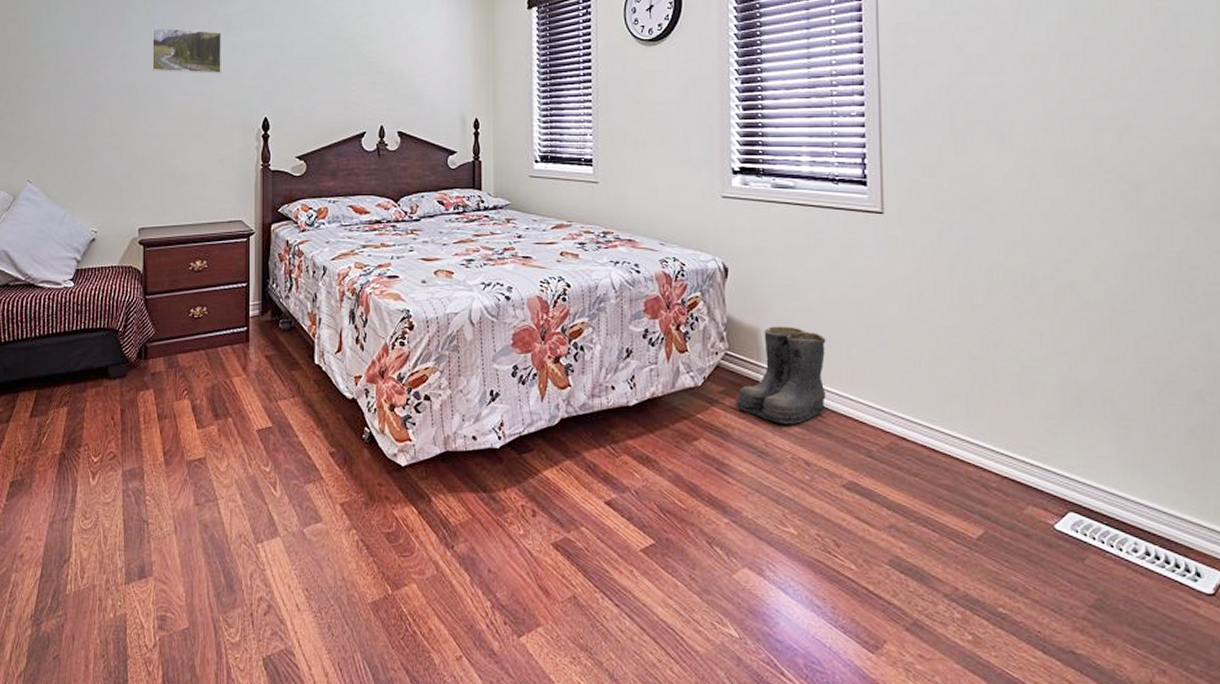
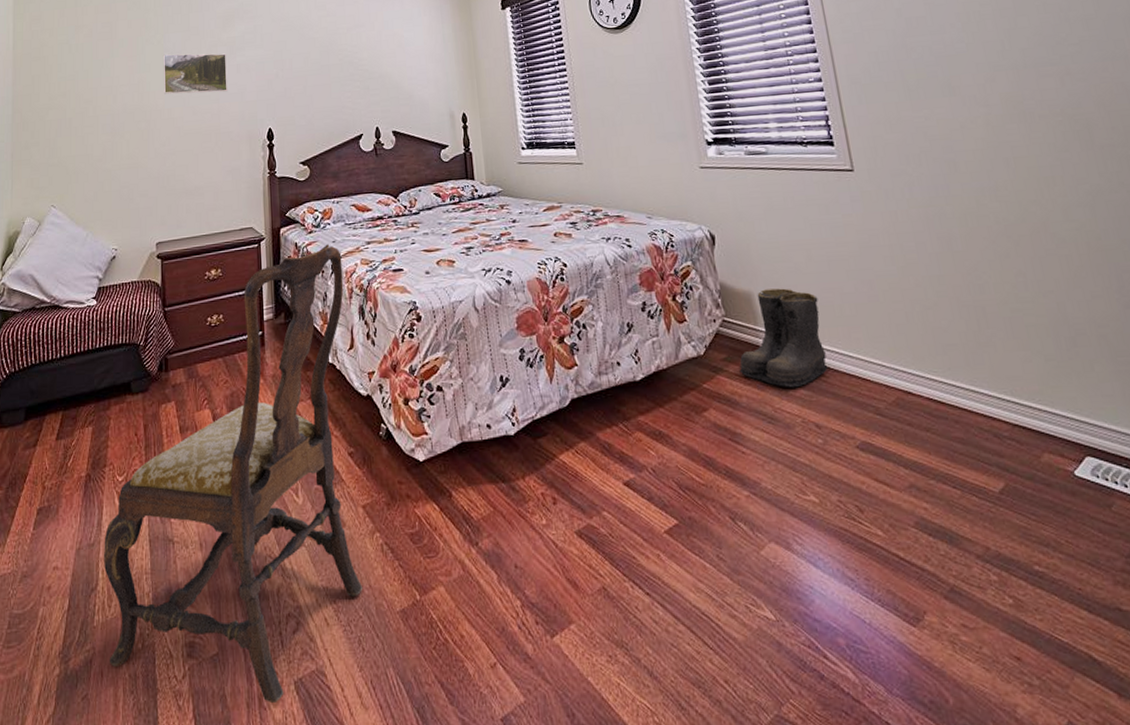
dining chair: none [76,244,336,676] -> present [103,244,363,704]

